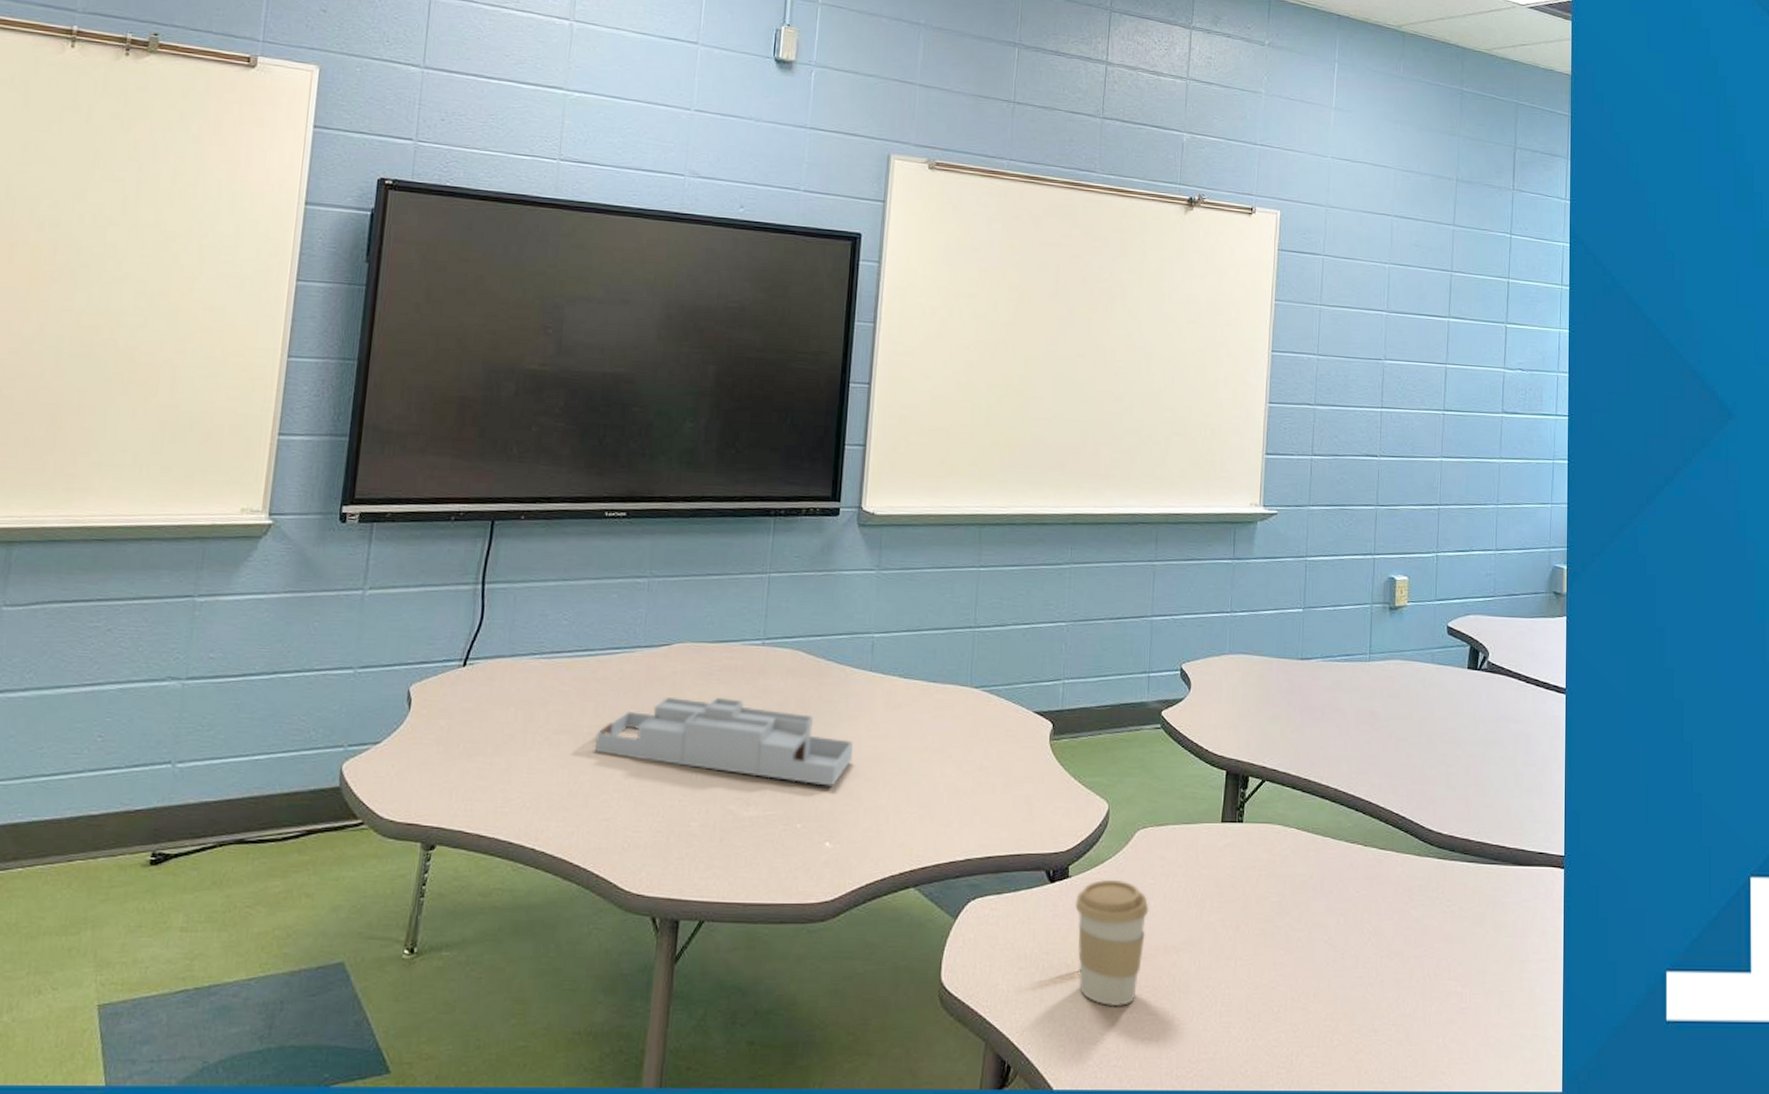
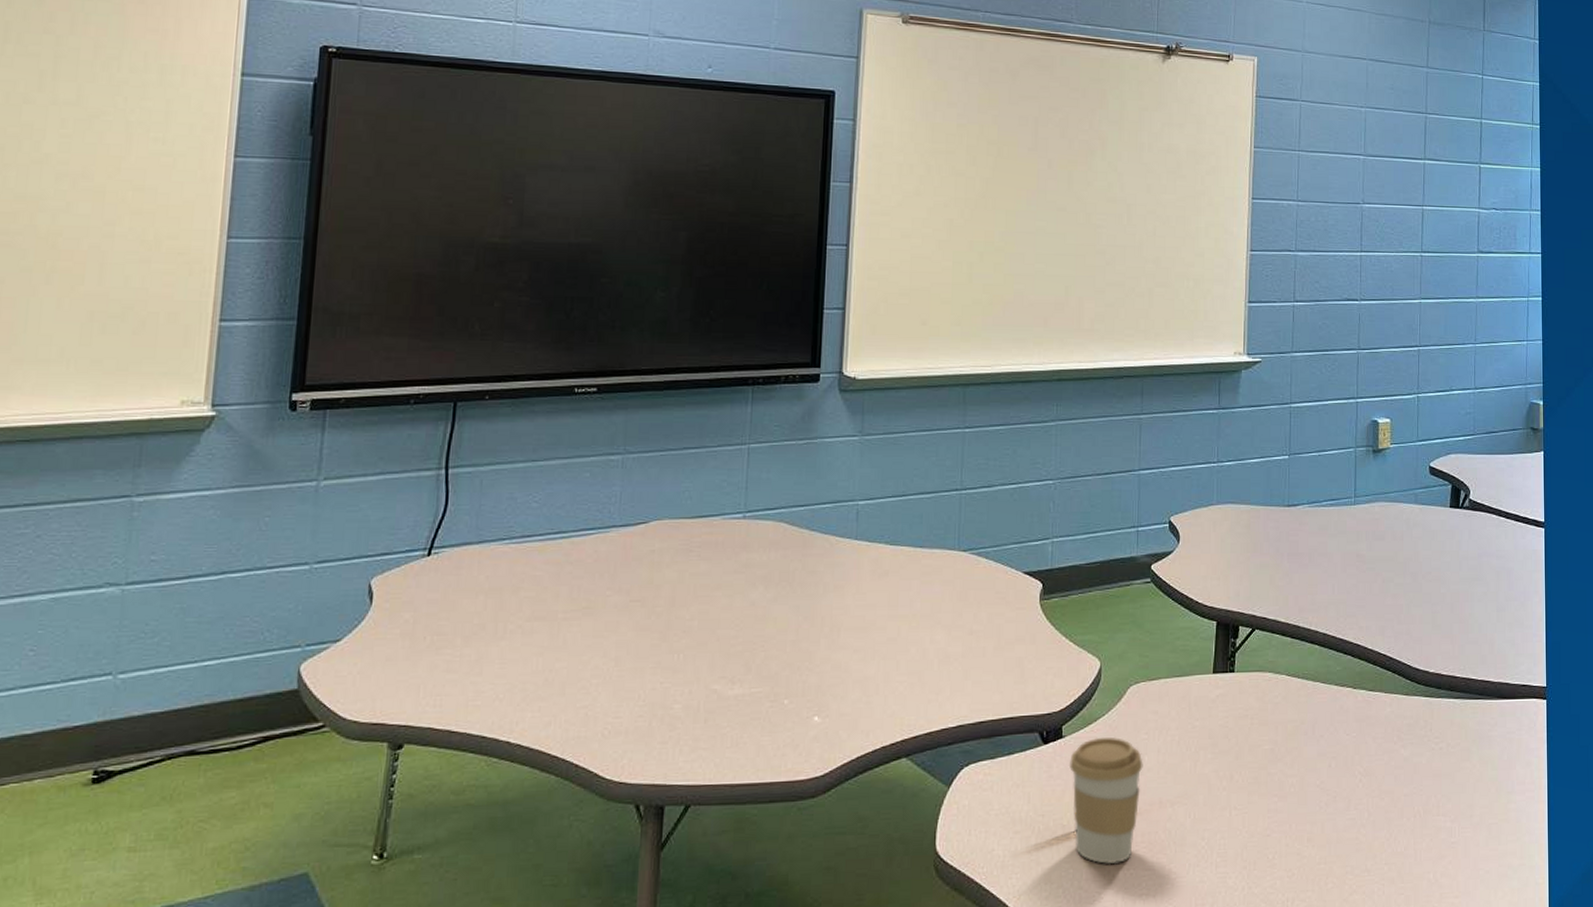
desk organizer: present [594,696,853,786] -> none [570,573,840,659]

